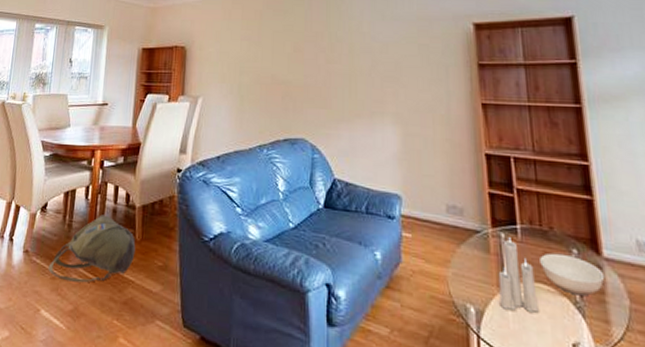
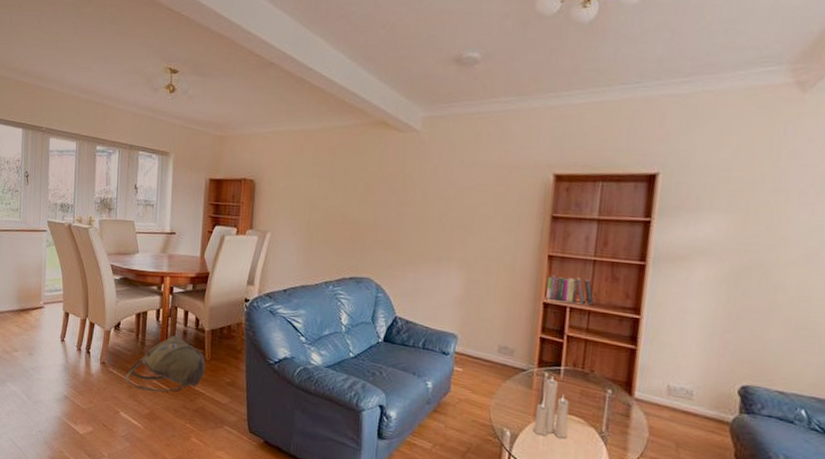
books: none [484,123,538,154] -> present [546,275,595,305]
bowl: present [540,252,605,296] -> none [576,391,632,428]

